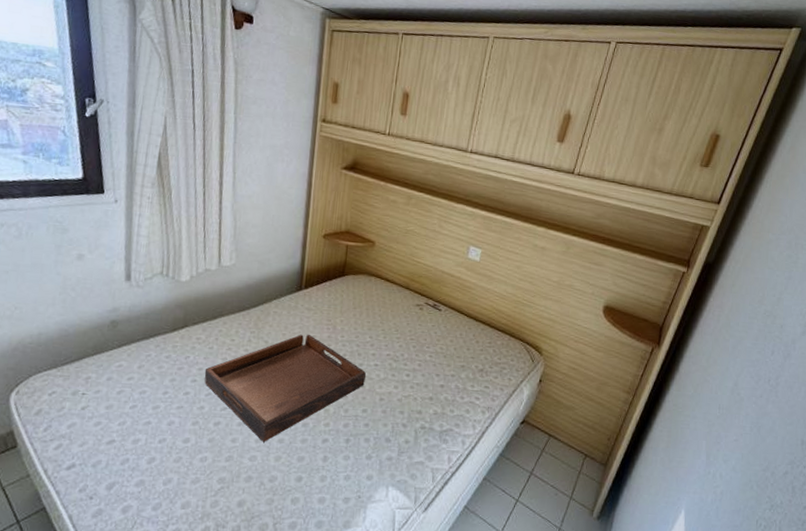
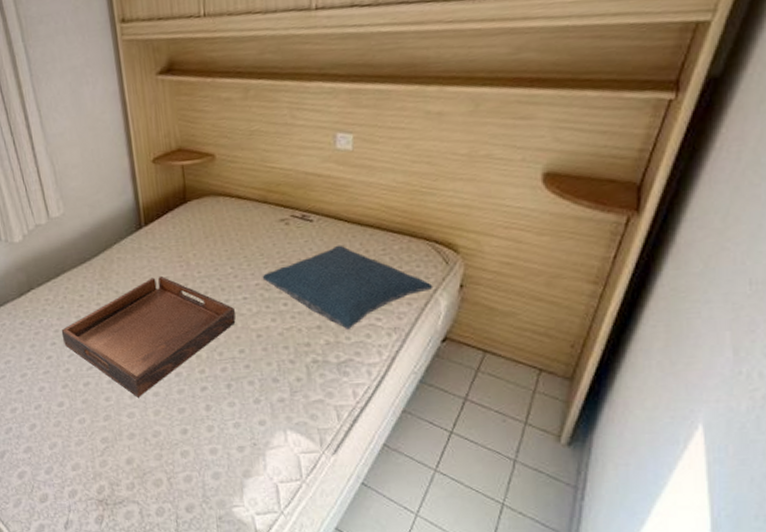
pillow: none [393,333,521,404] -> present [262,245,433,329]

